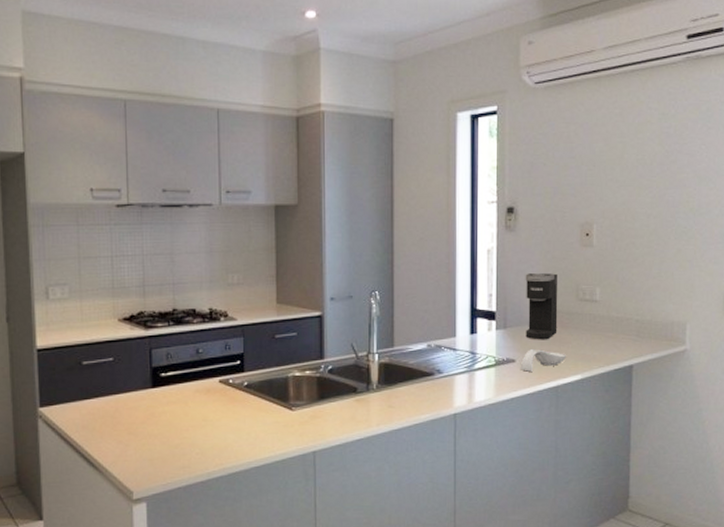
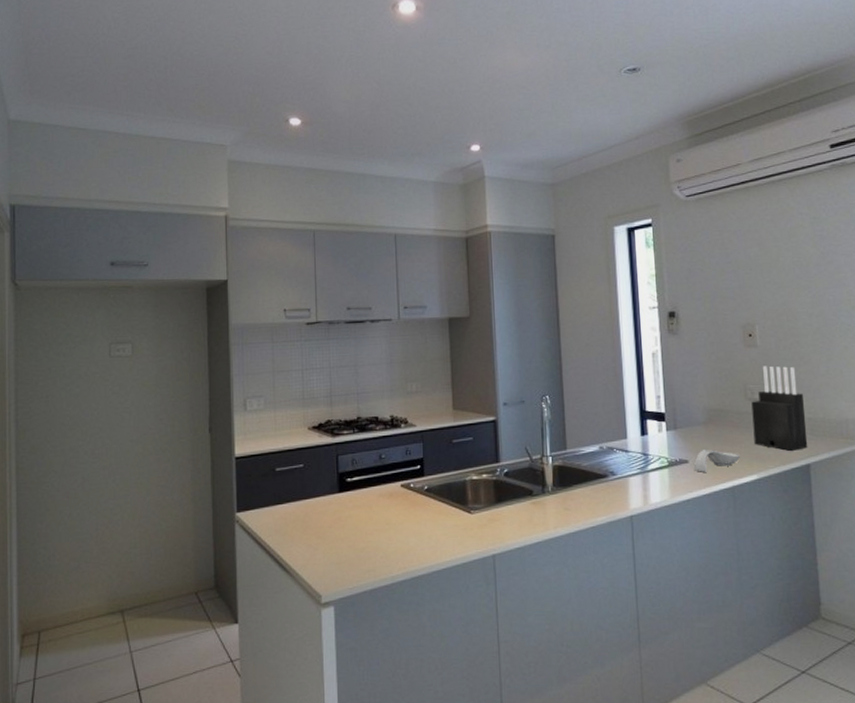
coffee maker: present [525,273,558,340] -> none [691,374,729,441]
knife block: none [581,266,634,352] -> present [751,365,808,451]

